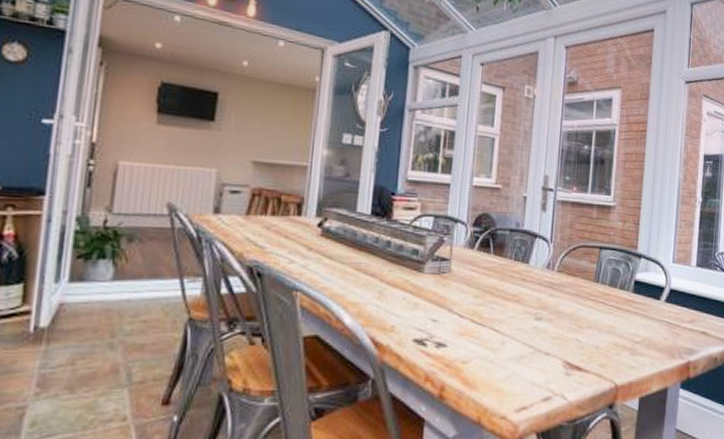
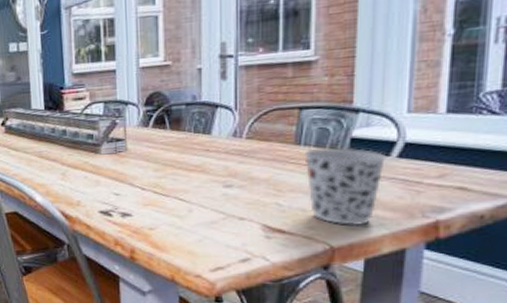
cup: none [599,287,658,365] -> present [303,147,387,226]

